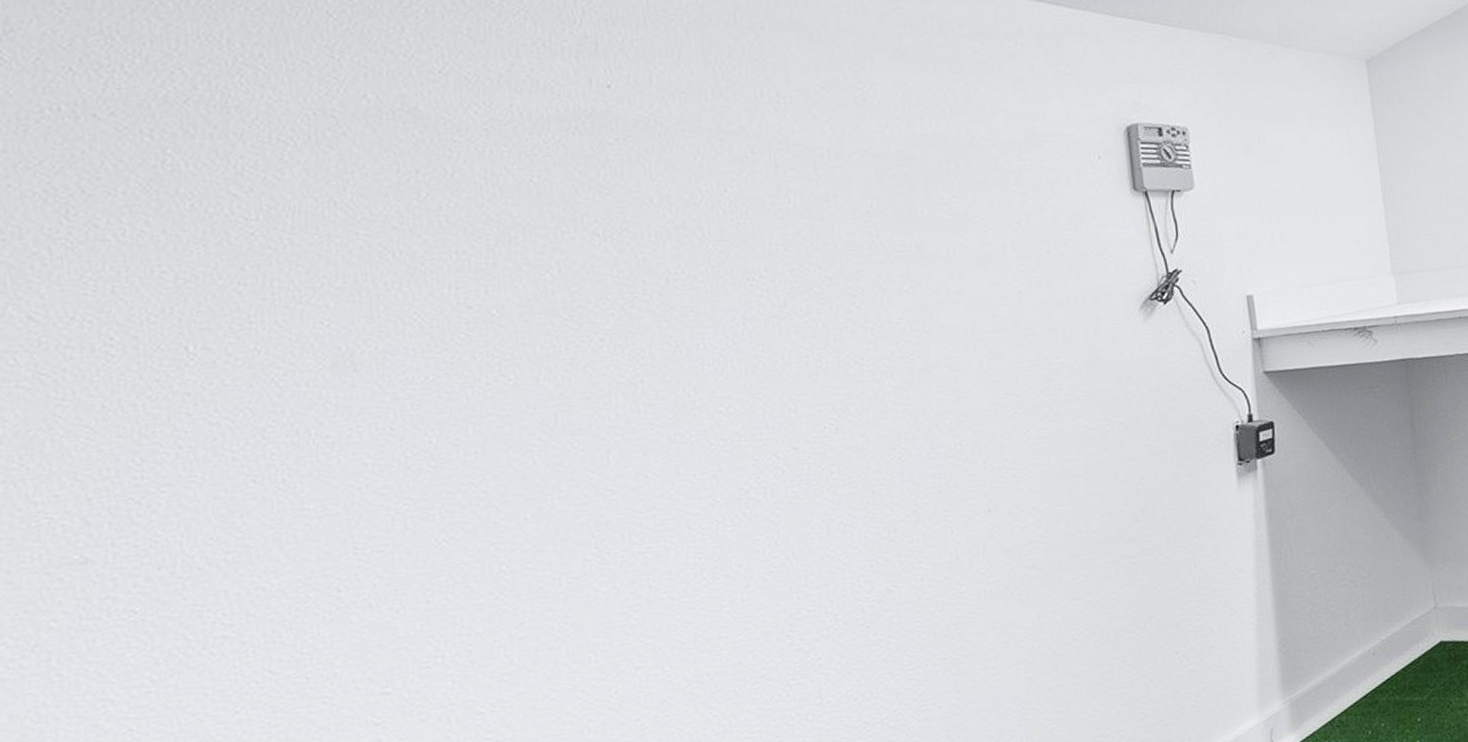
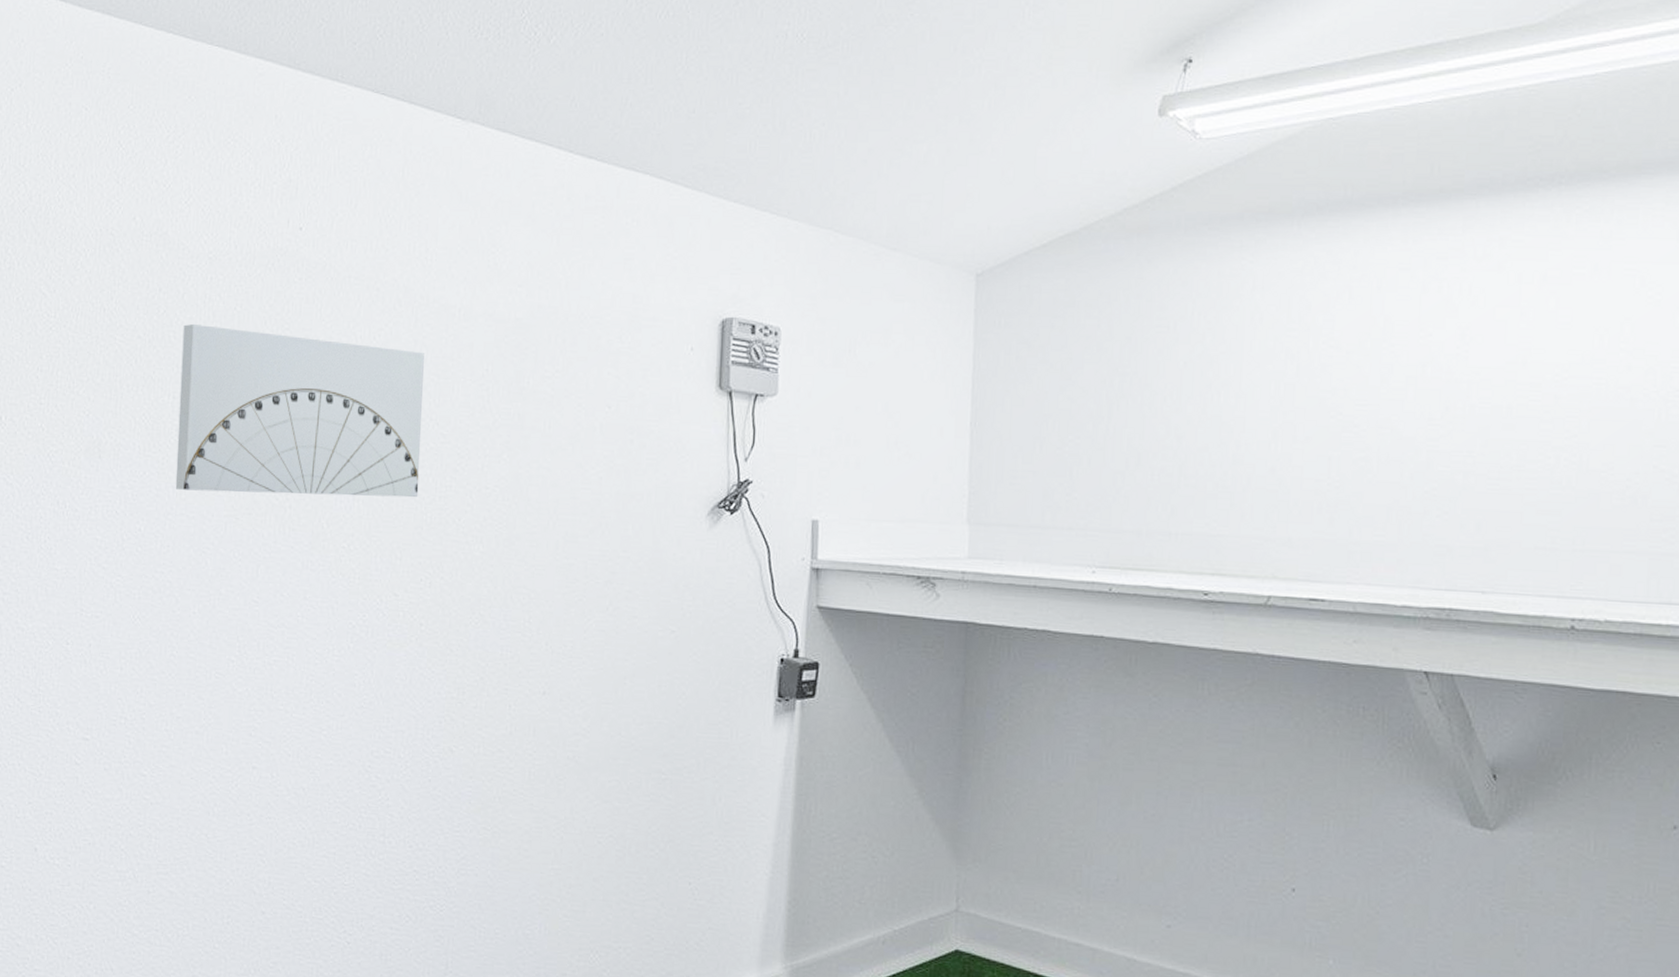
wall art: none [458,197,808,389] -> present [175,324,425,498]

